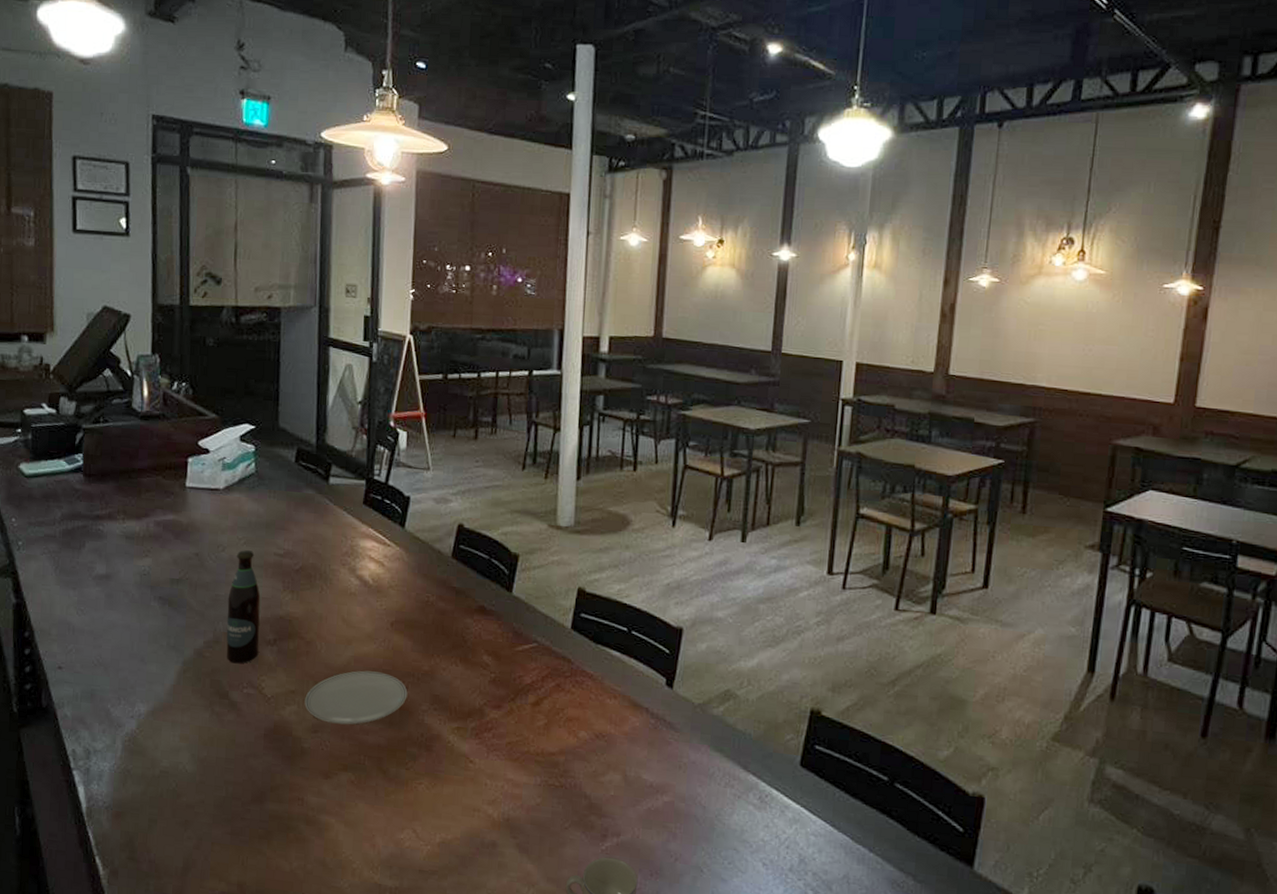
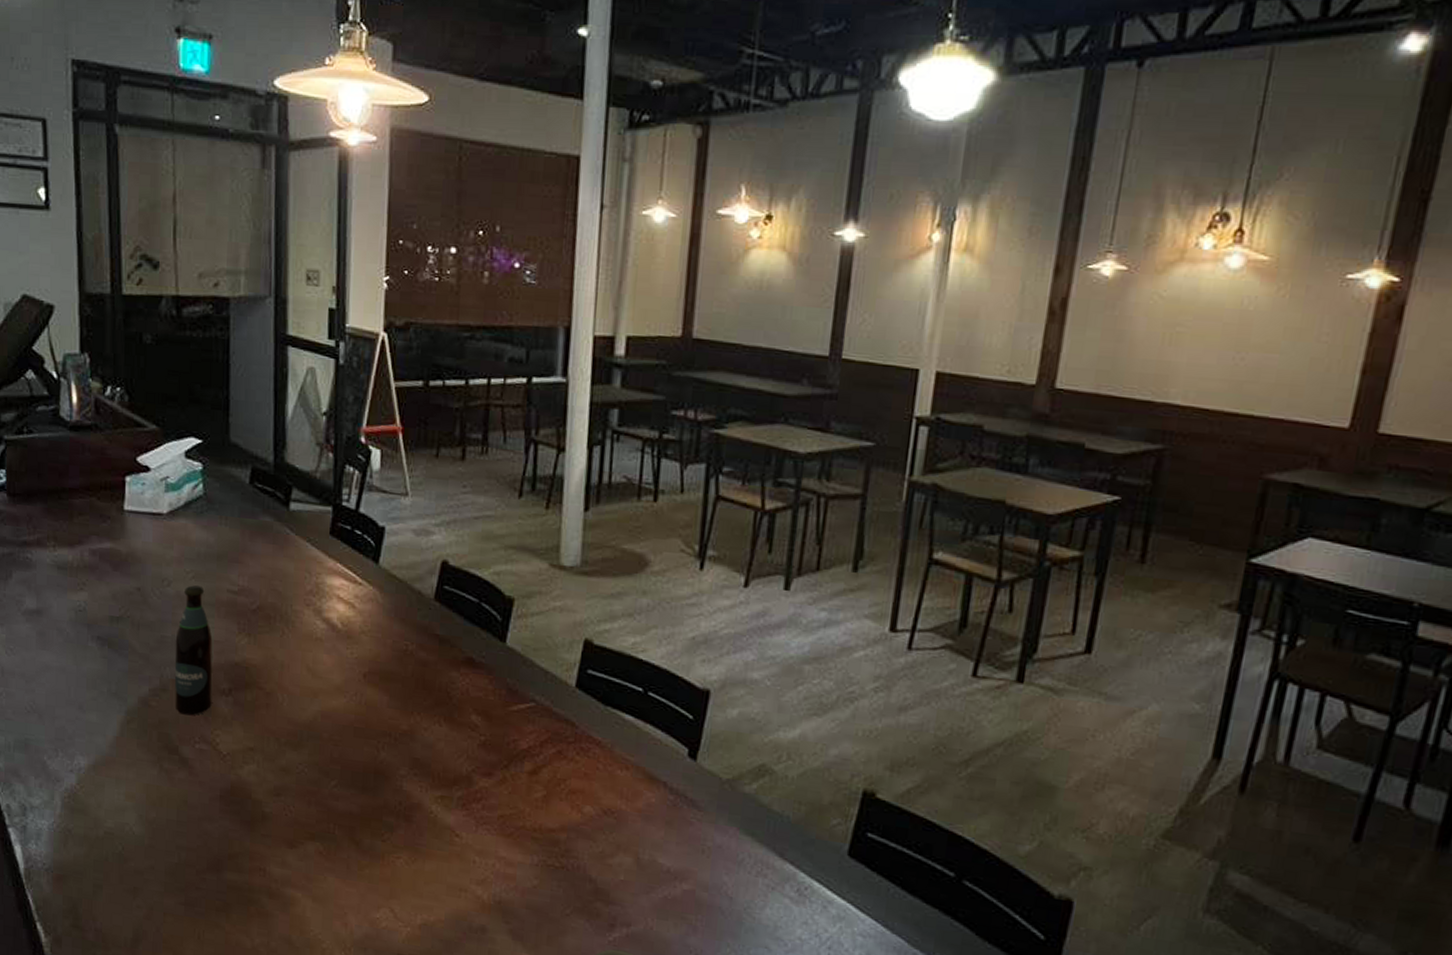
plate: present [304,670,408,726] -> none [265,727,383,790]

